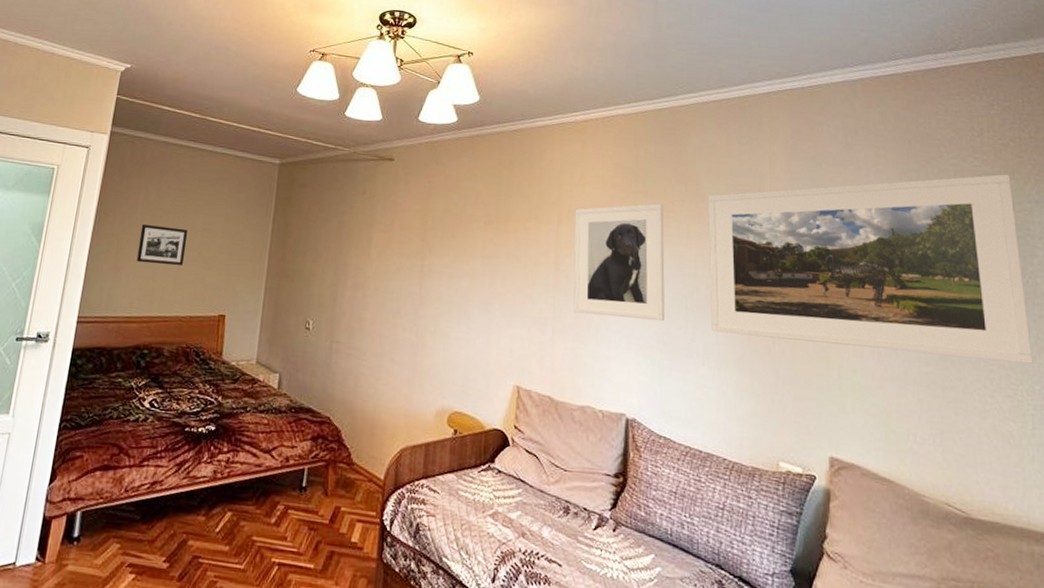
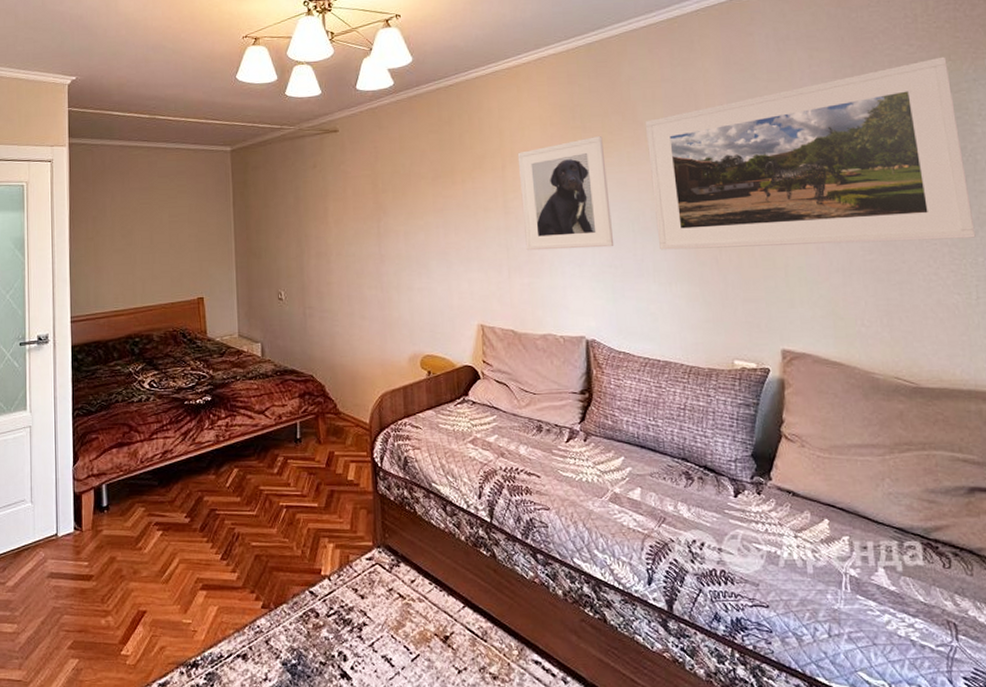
picture frame: present [136,223,188,266] -> none [113,224,158,261]

